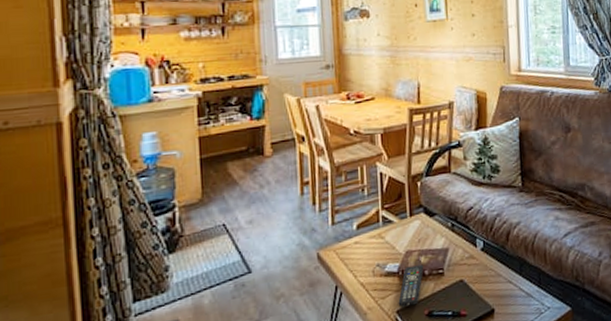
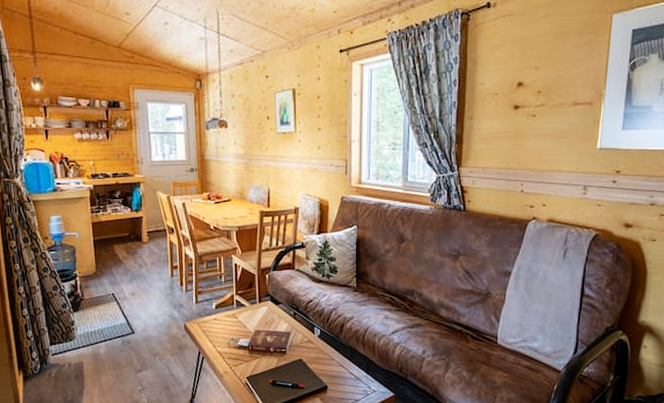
remote control: present [398,264,424,307] -> none [248,343,270,375]

